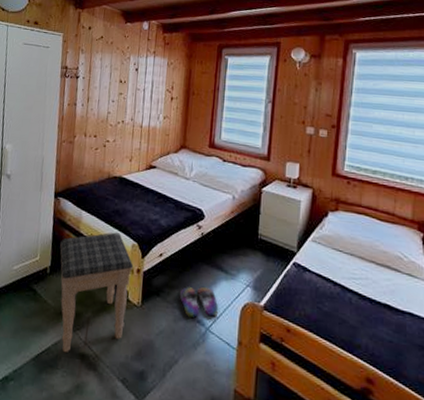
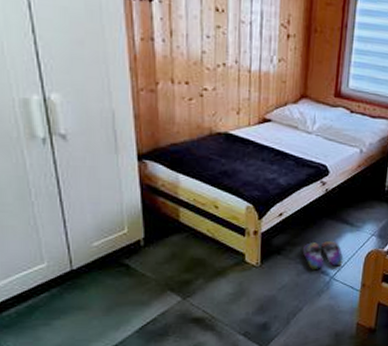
footstool: present [60,232,134,353] -> none [154,195,250,321]

